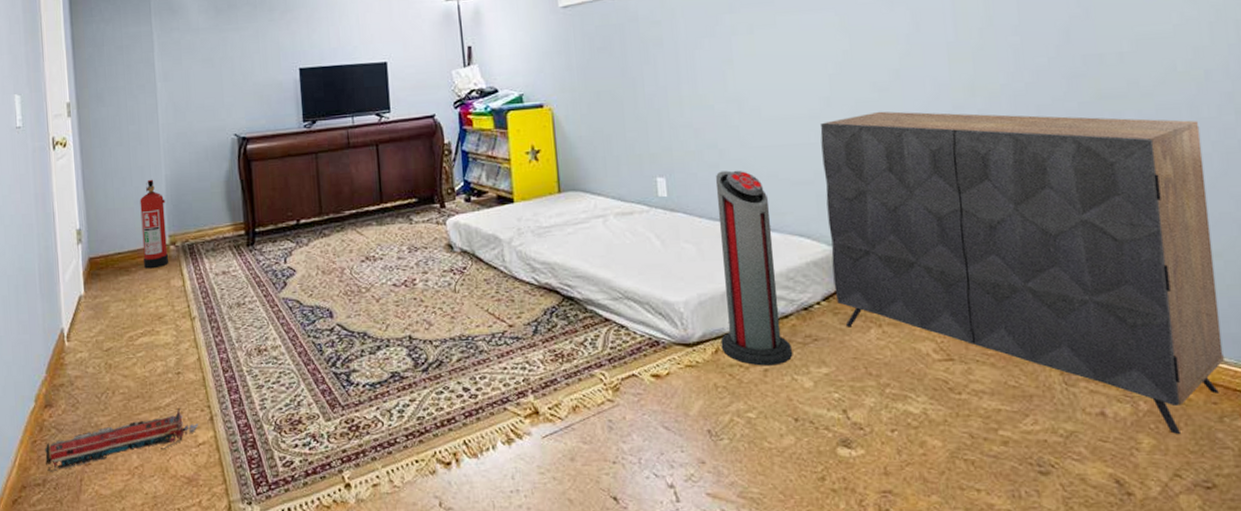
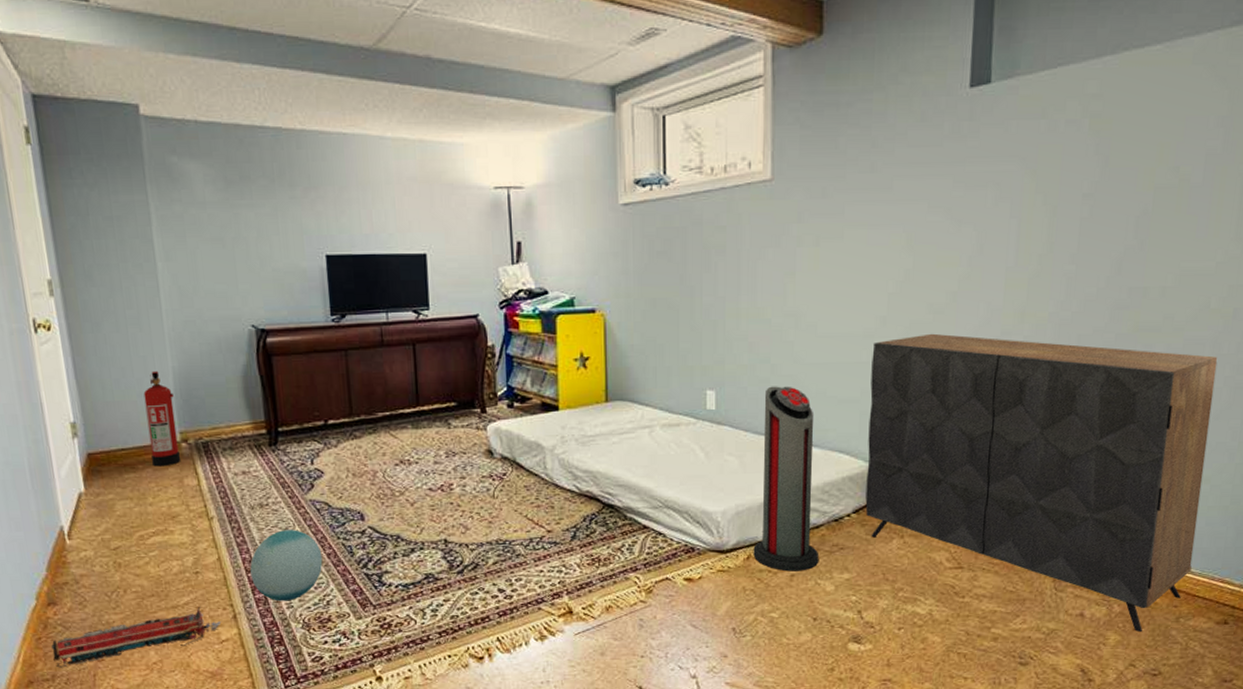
ball: none [227,328,294,402] -> present [250,530,323,601]

